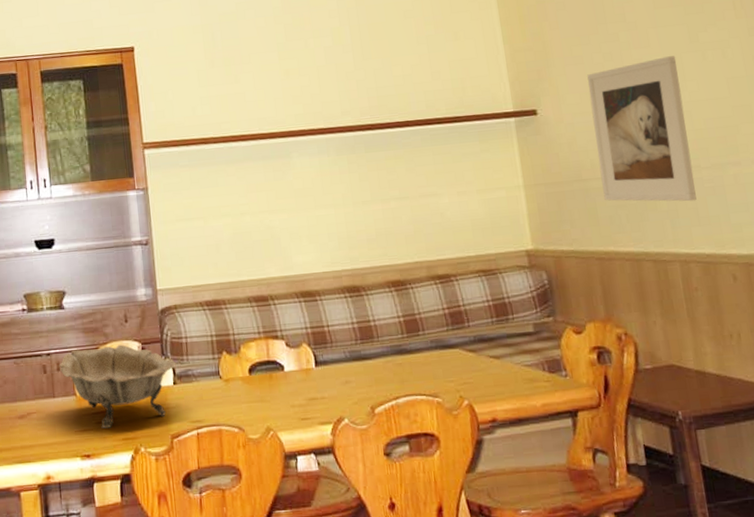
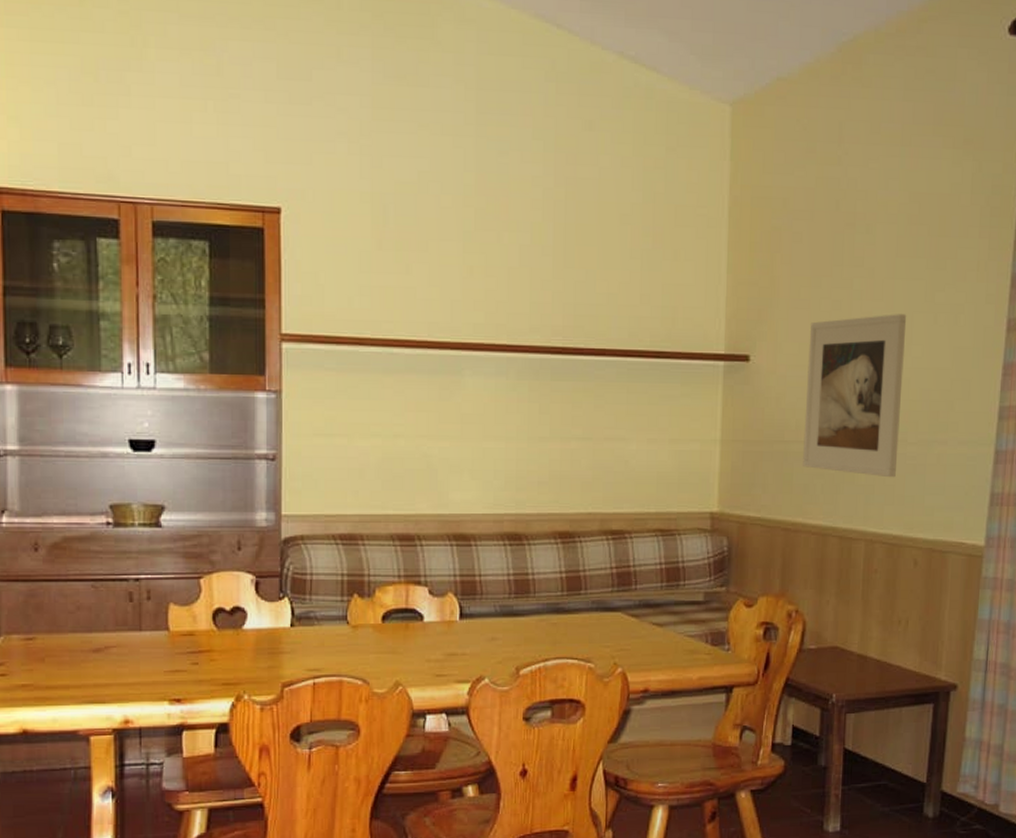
decorative bowl: present [59,344,176,429] -> none [149,575,296,670]

